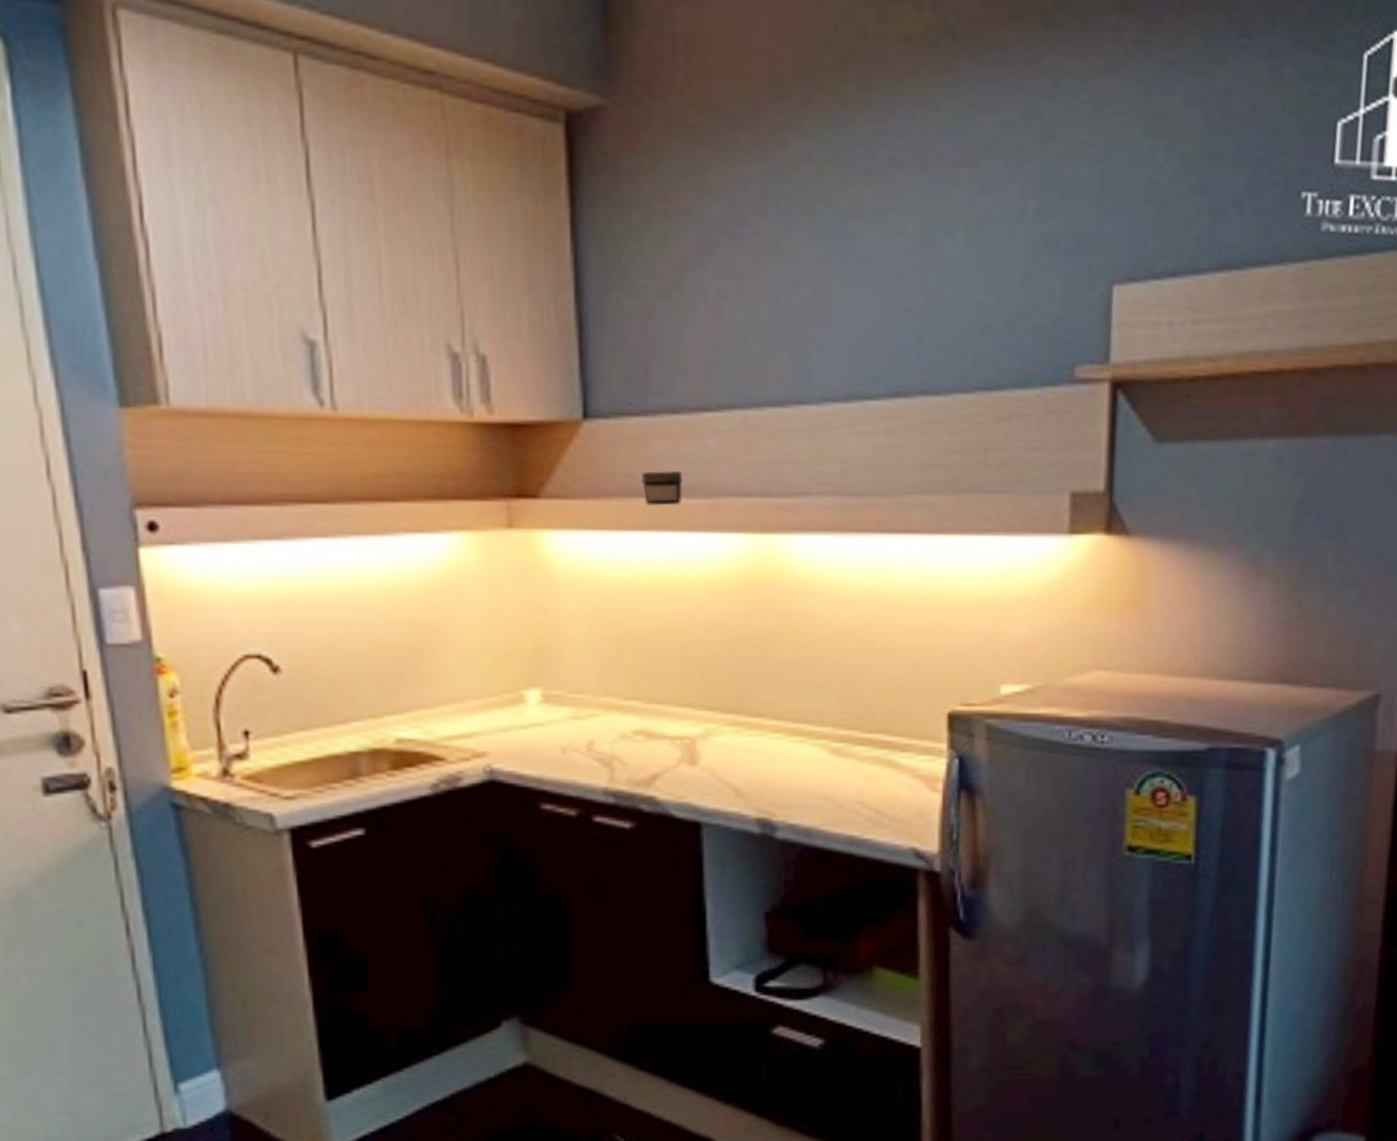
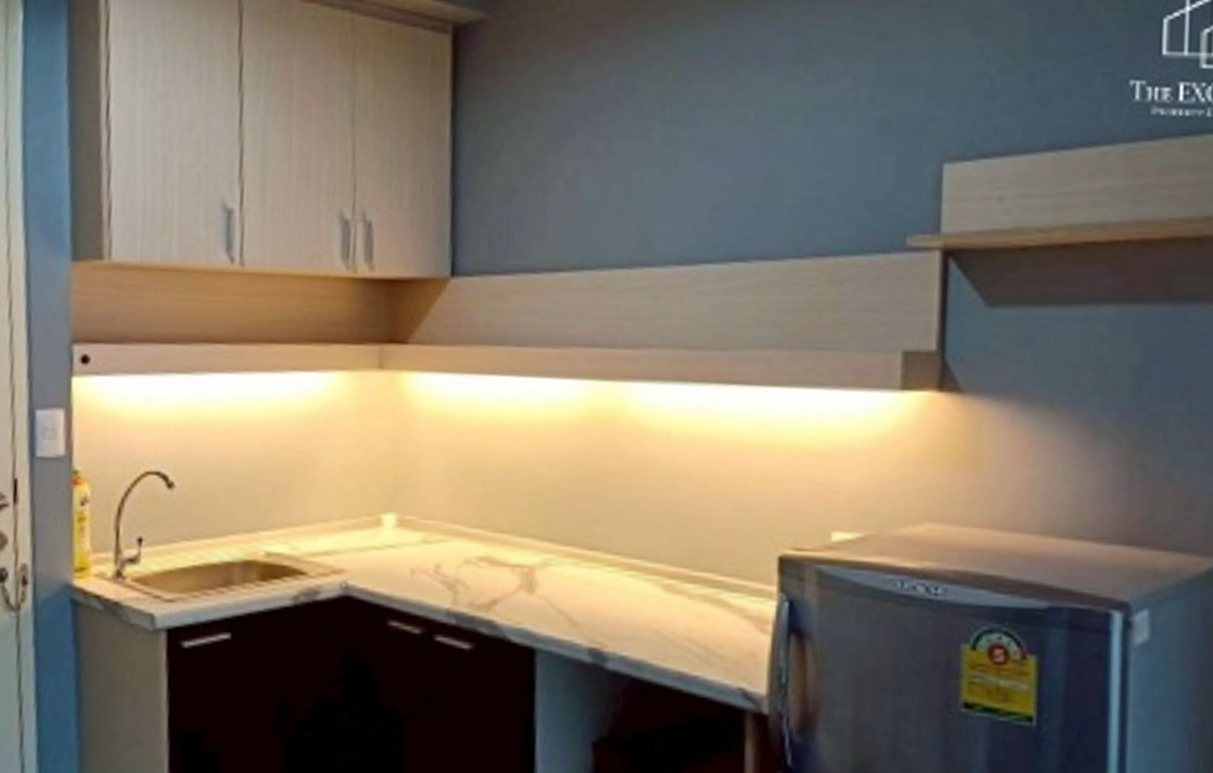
jar: present [641,471,683,506] -> none [498,323,536,354]

